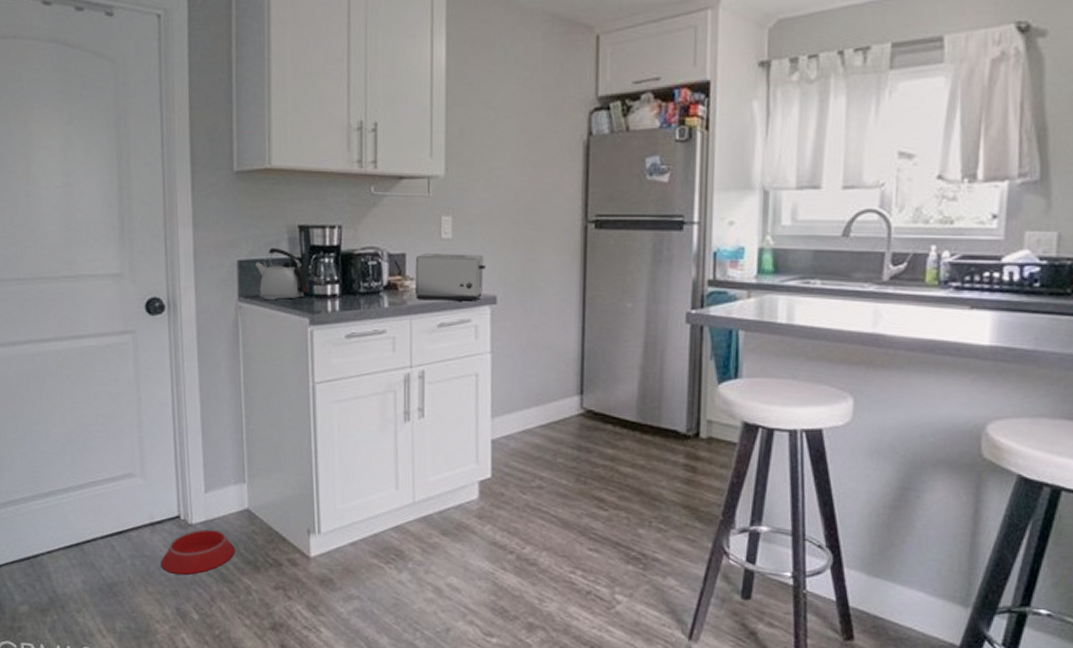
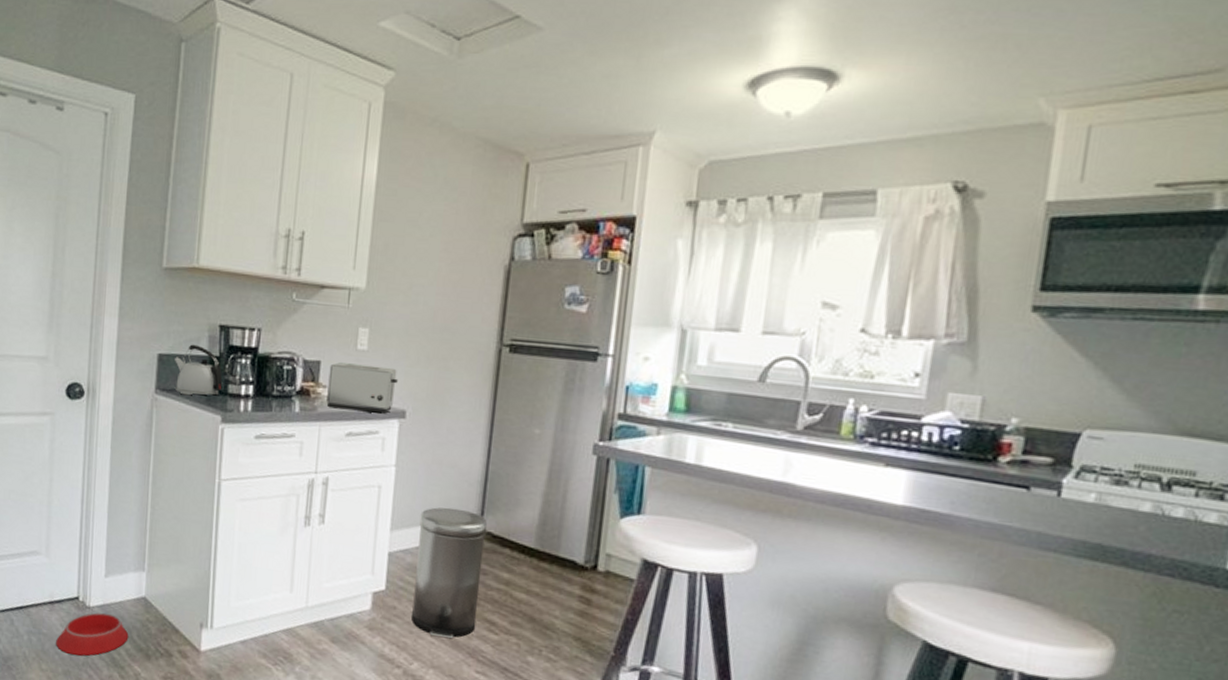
pedal bin: none [520,389,588,520] -> present [411,507,488,640]

